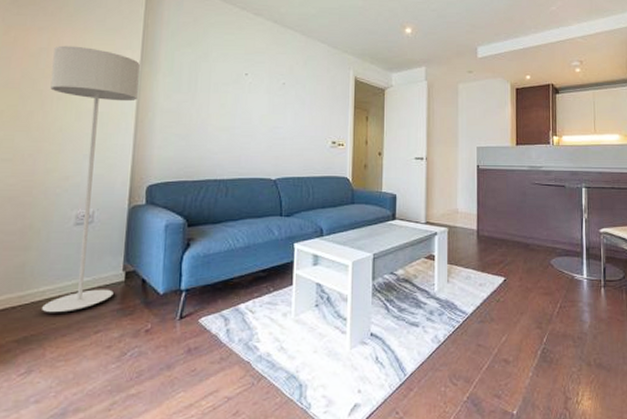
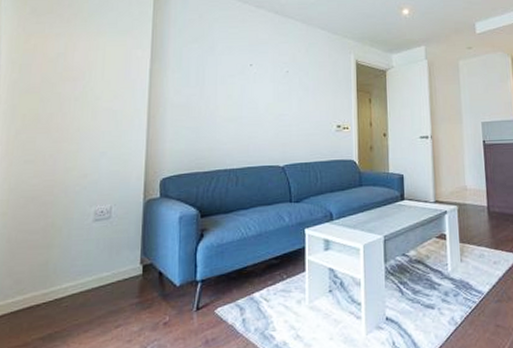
floor lamp: present [42,45,140,313] -> none [65,49,150,309]

